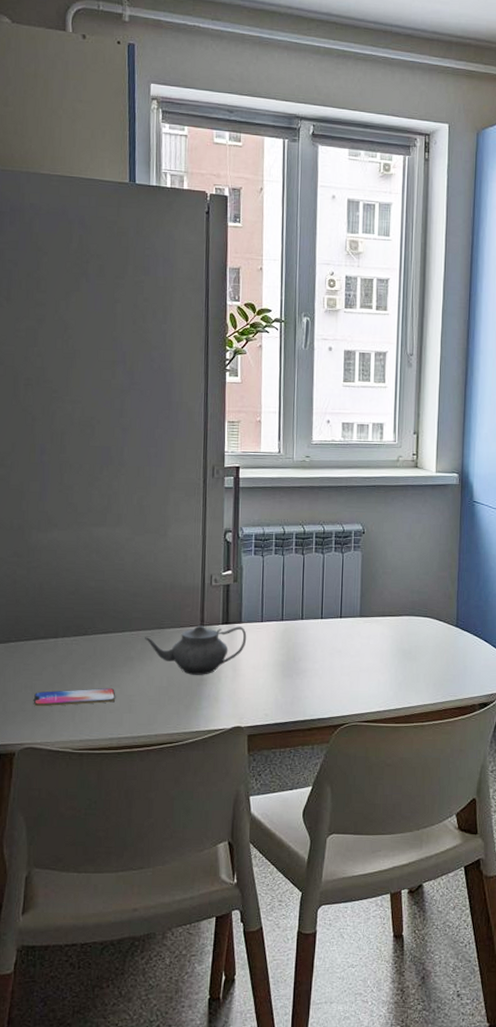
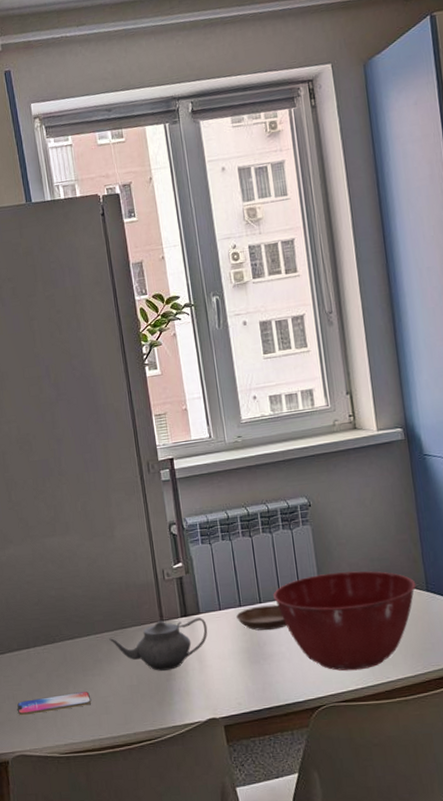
saucer: none [277,622,324,647] -> present [236,604,287,631]
mixing bowl: none [315,599,448,694] -> present [273,571,417,671]

